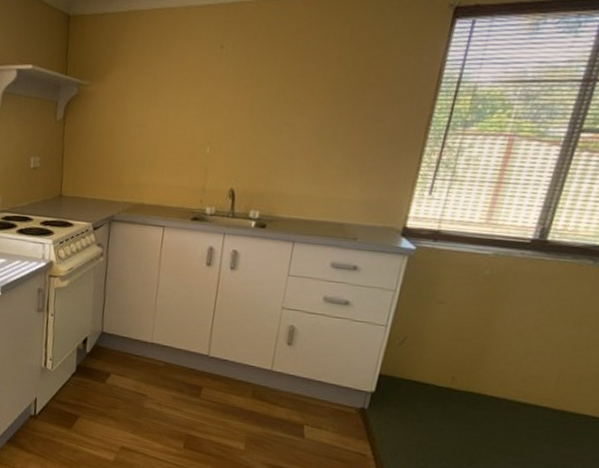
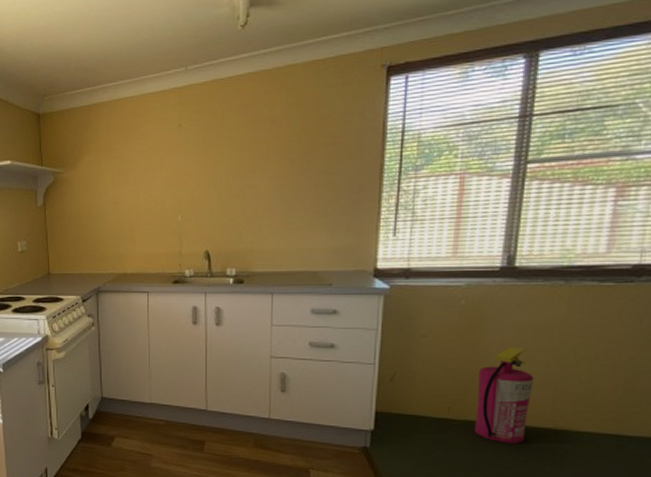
fire extinguisher: none [473,322,544,420] -> present [474,346,535,444]

